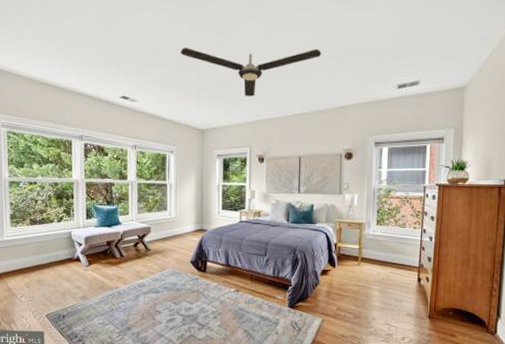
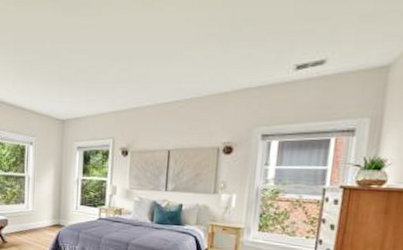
ceiling fan: present [180,48,322,96] -> none [42,26,202,83]

